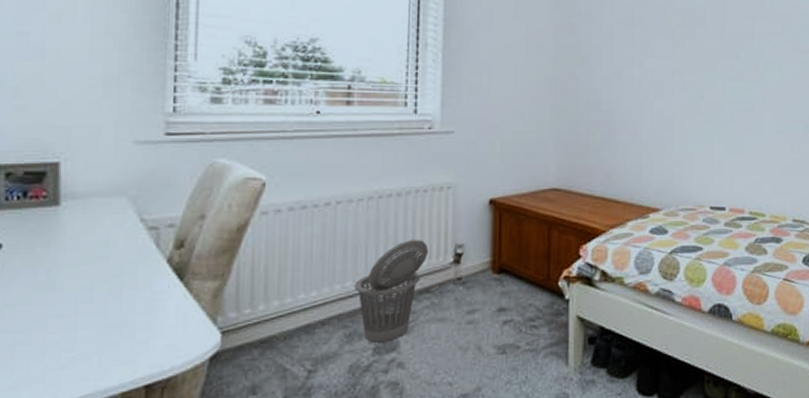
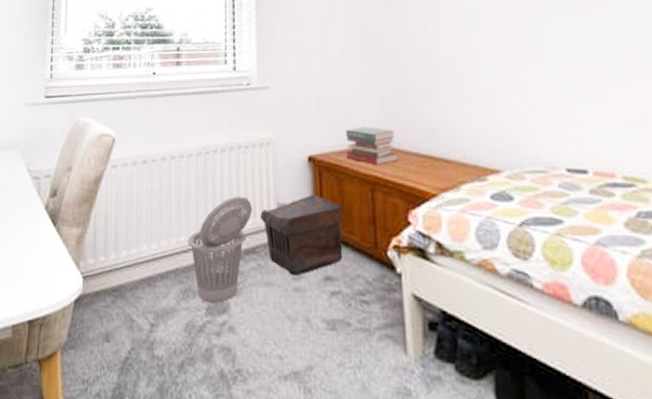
pouch: none [436,234,521,310] -> present [260,194,344,276]
books: none [528,171,575,206] -> present [346,126,398,165]

